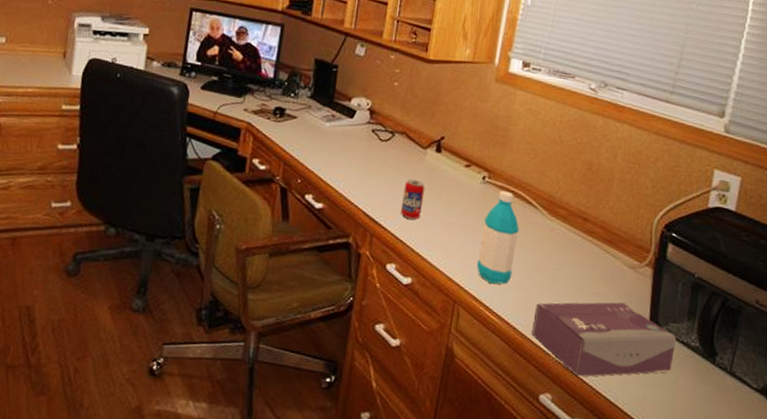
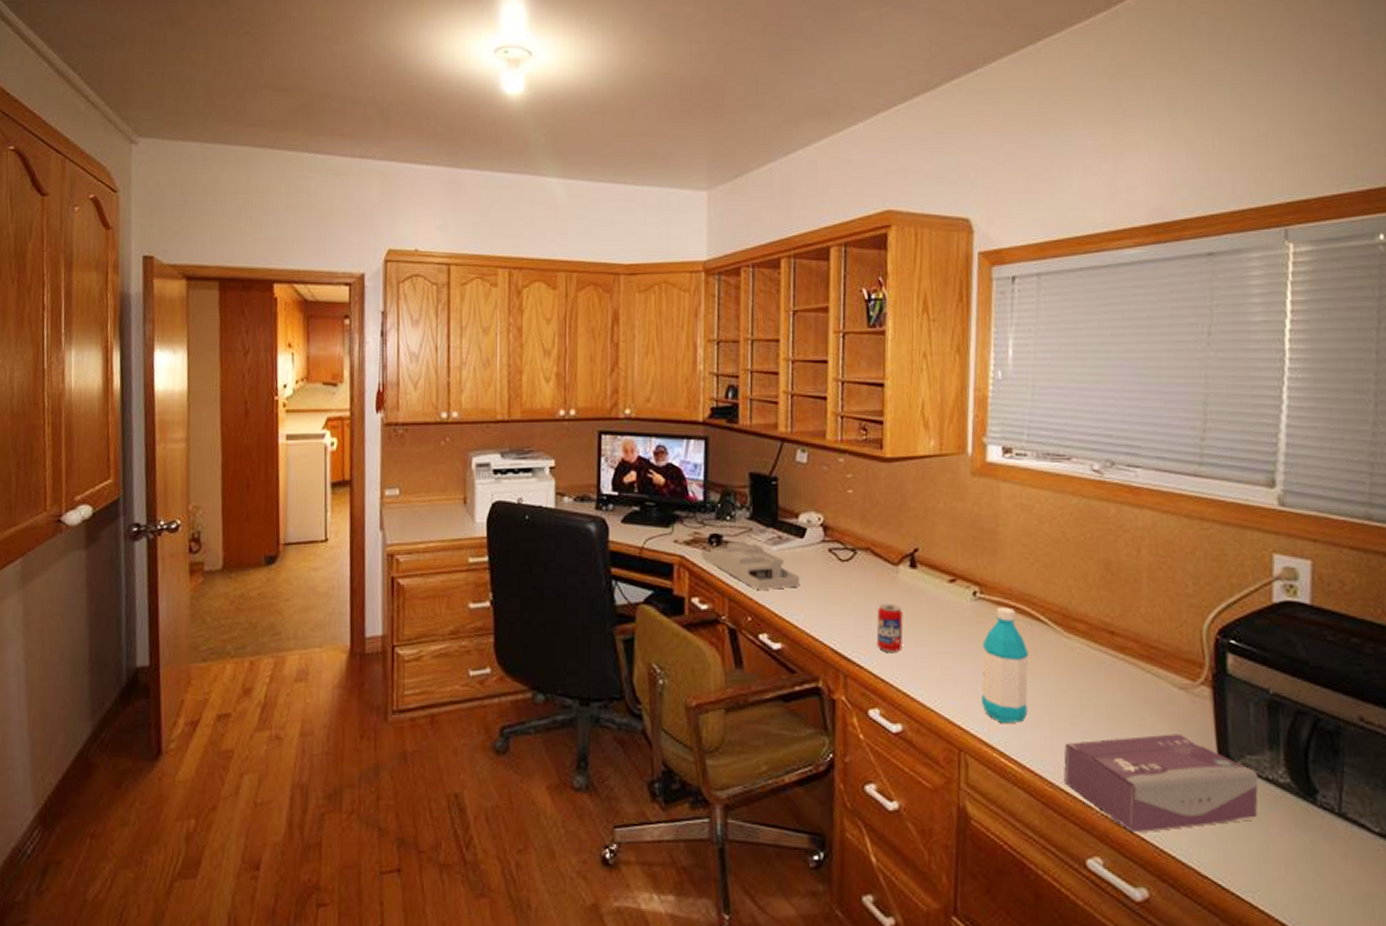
desk organizer: none [265,115,346,159] -> present [701,541,800,591]

